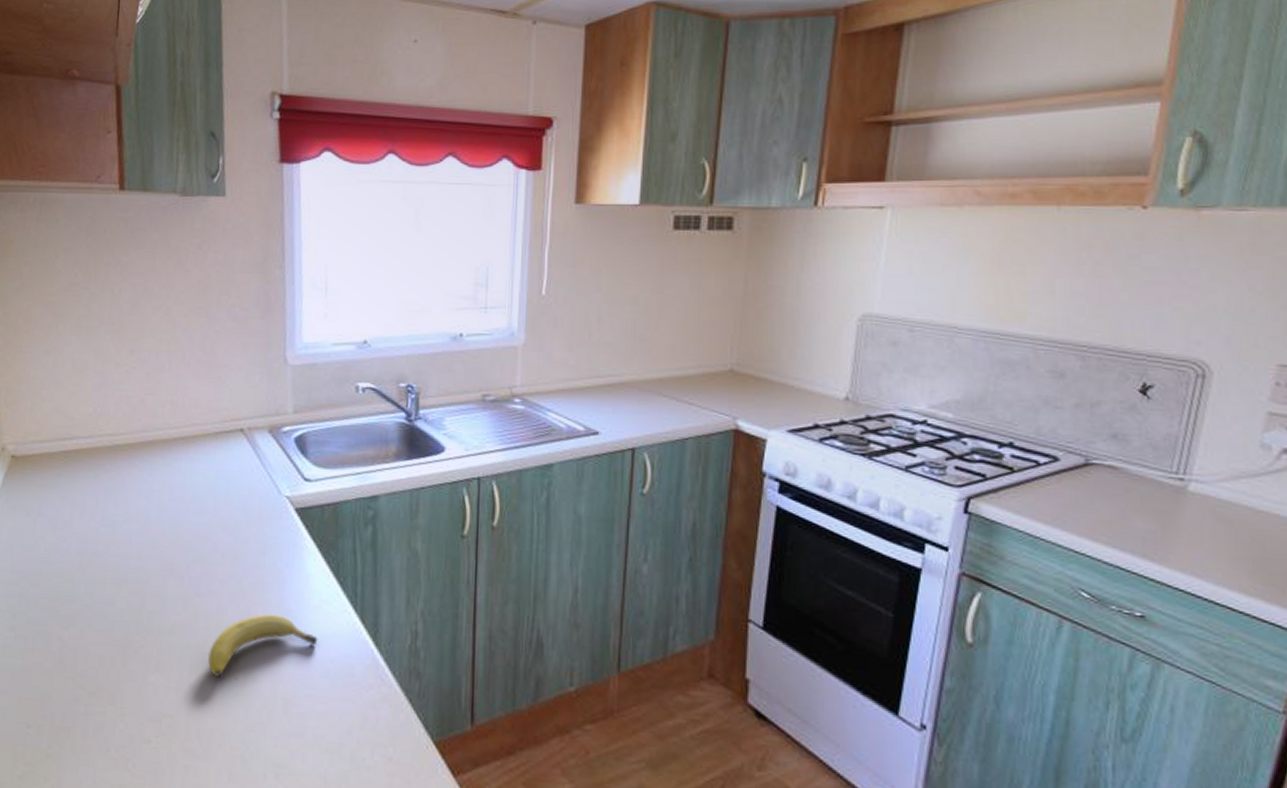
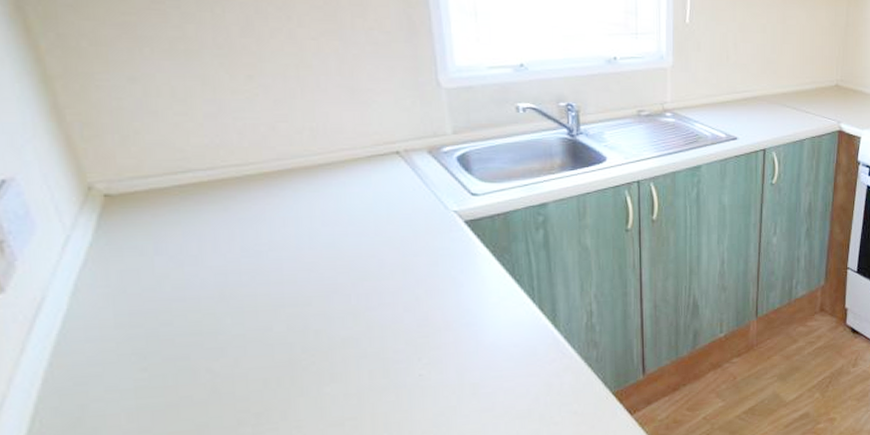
fruit: present [208,613,318,677] -> none [388,315,500,377]

